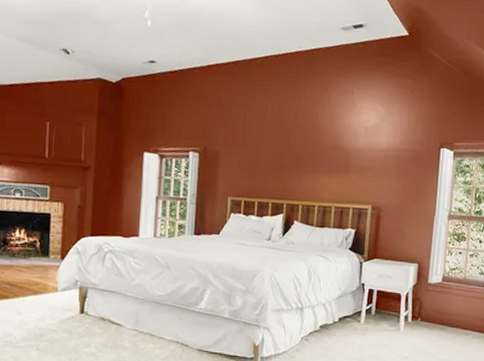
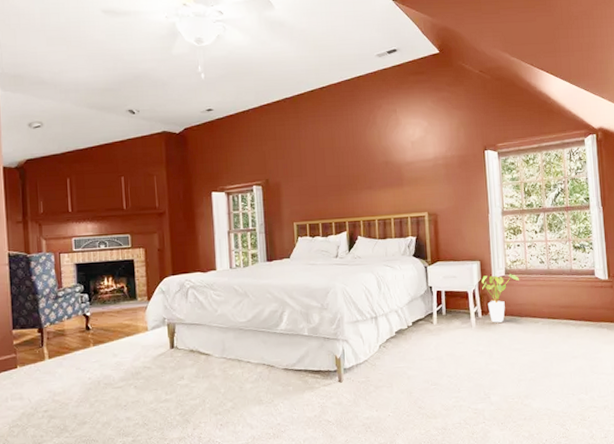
house plant: none [416,280,456,330] -> present [481,273,519,323]

